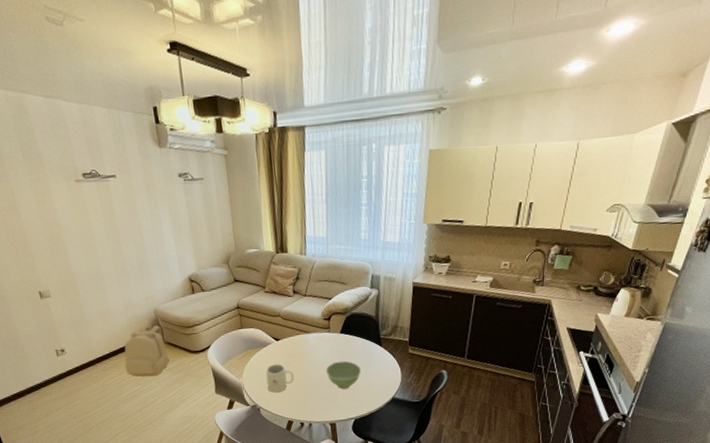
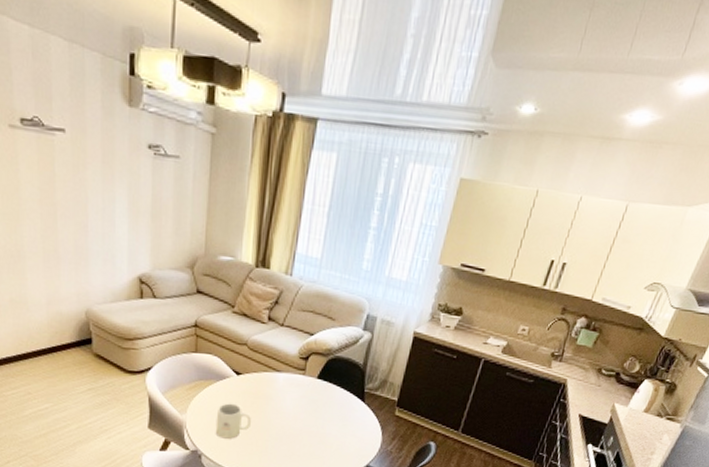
backpack: present [124,325,170,377] -> none [35,328,95,395]
bowl: present [325,360,362,389] -> none [291,412,336,447]

